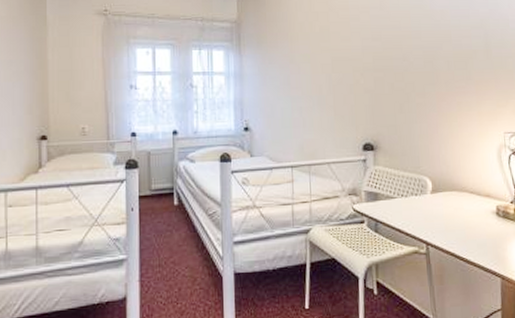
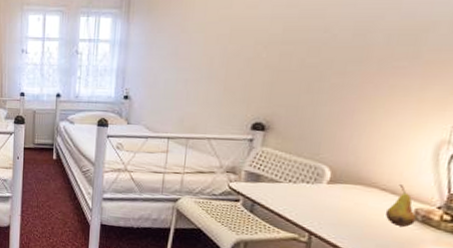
fruit: none [477,186,499,224] -> present [385,184,416,227]

